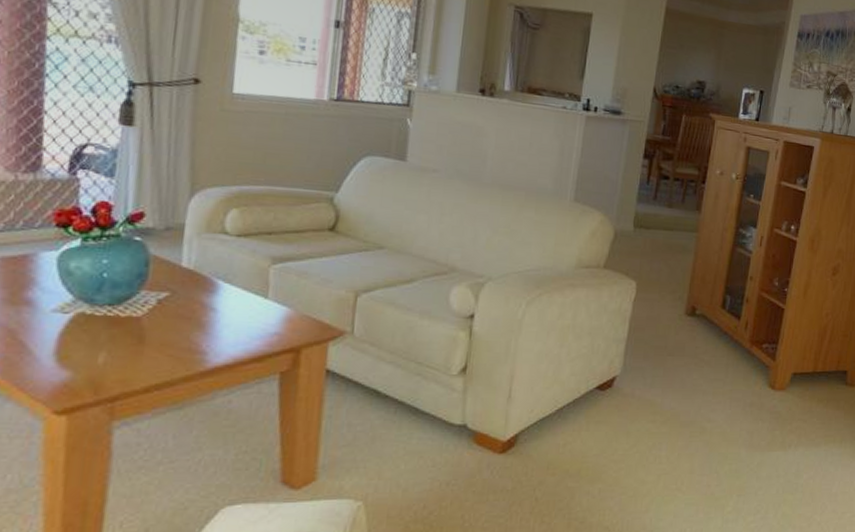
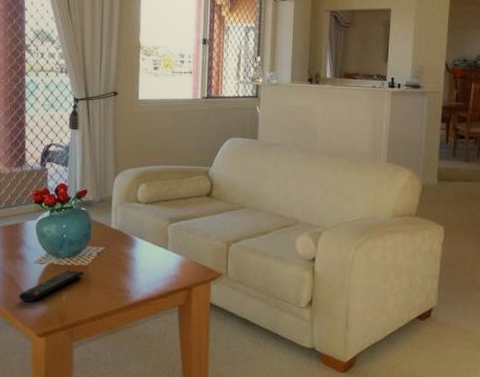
remote control: none [24,322,136,368] -> present [19,269,85,303]

